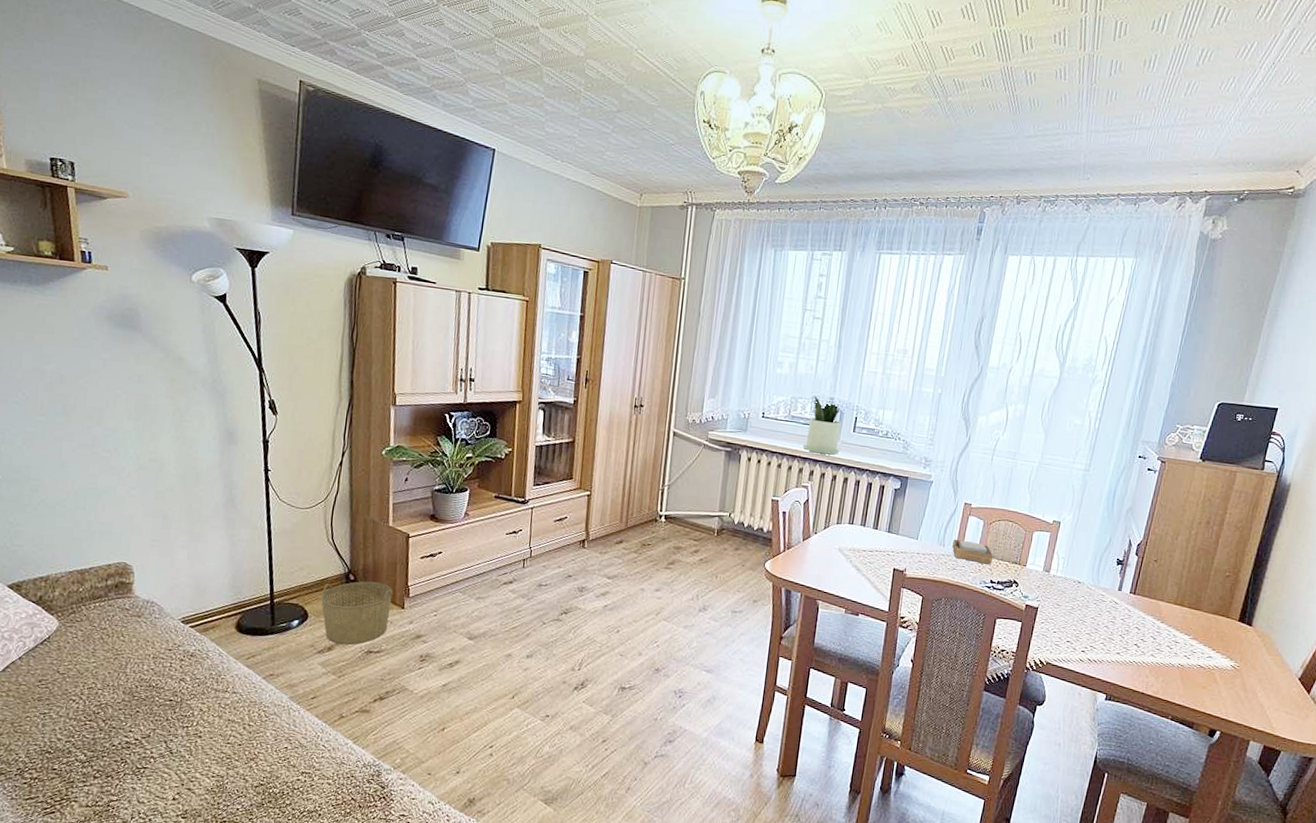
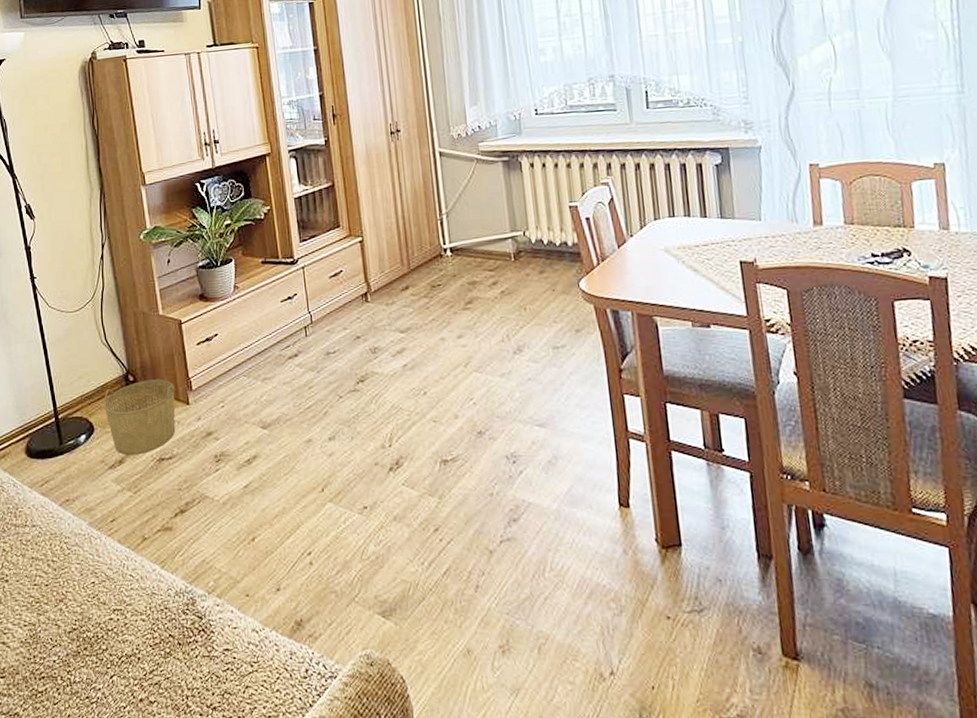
planter: present [802,396,842,455] -> none [590,77,637,143]
napkin holder: present [951,539,993,565] -> none [807,210,867,235]

